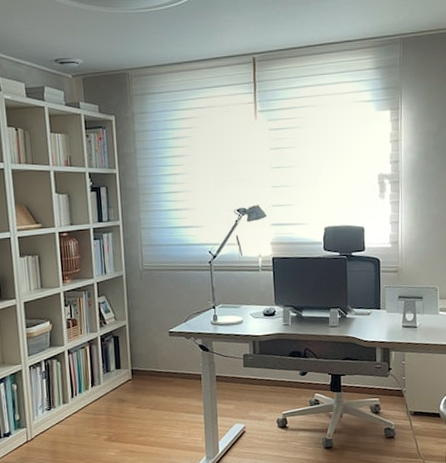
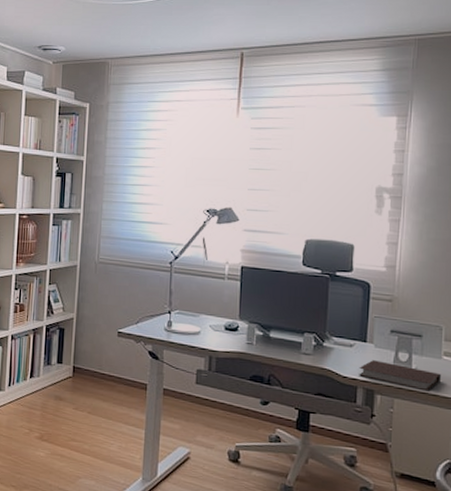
notebook: none [376,323,439,343] -> present [359,360,441,392]

